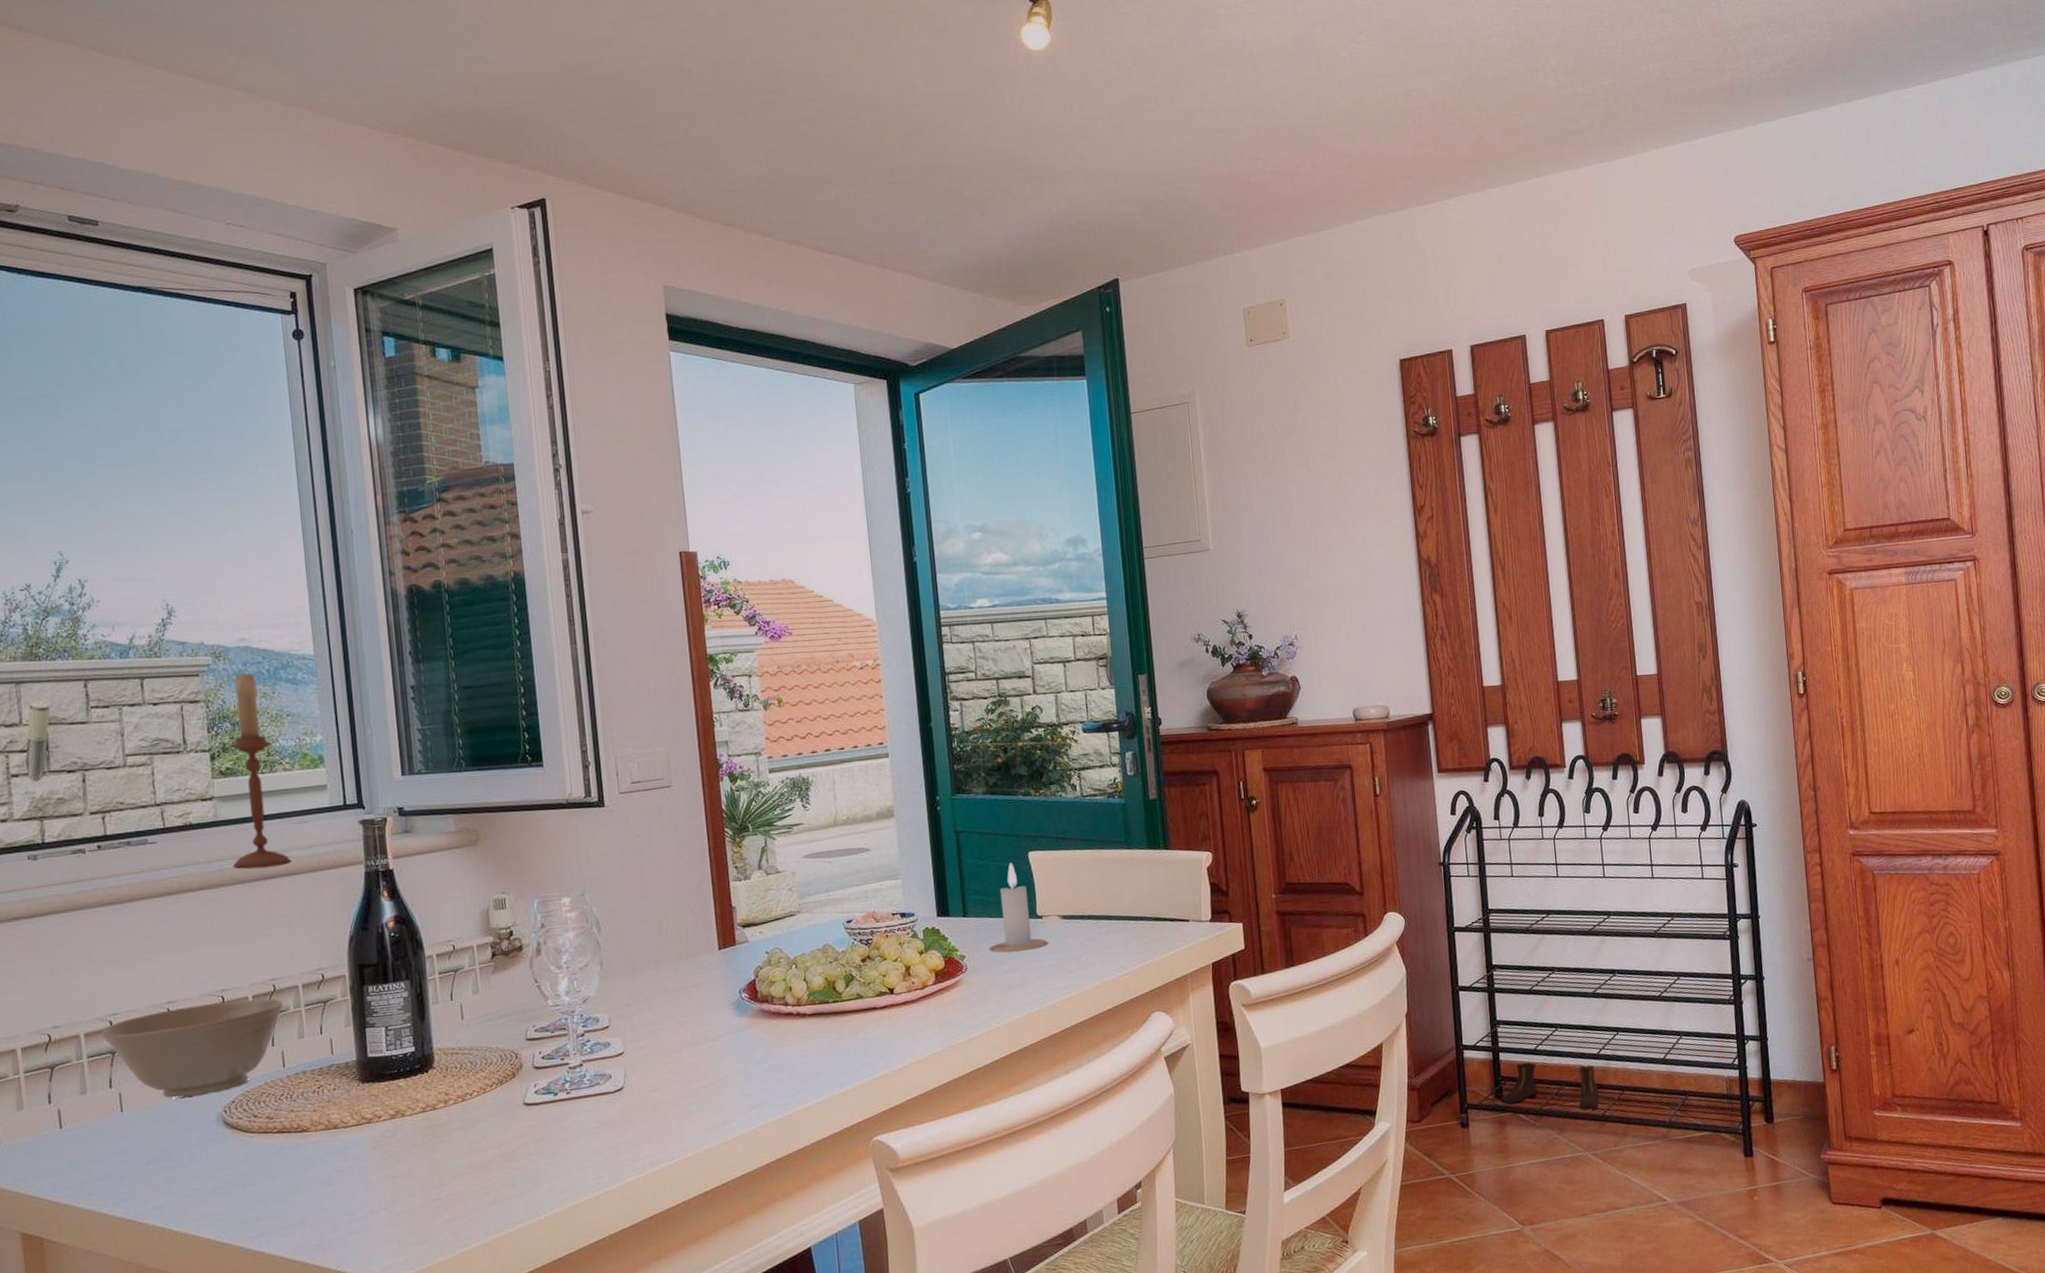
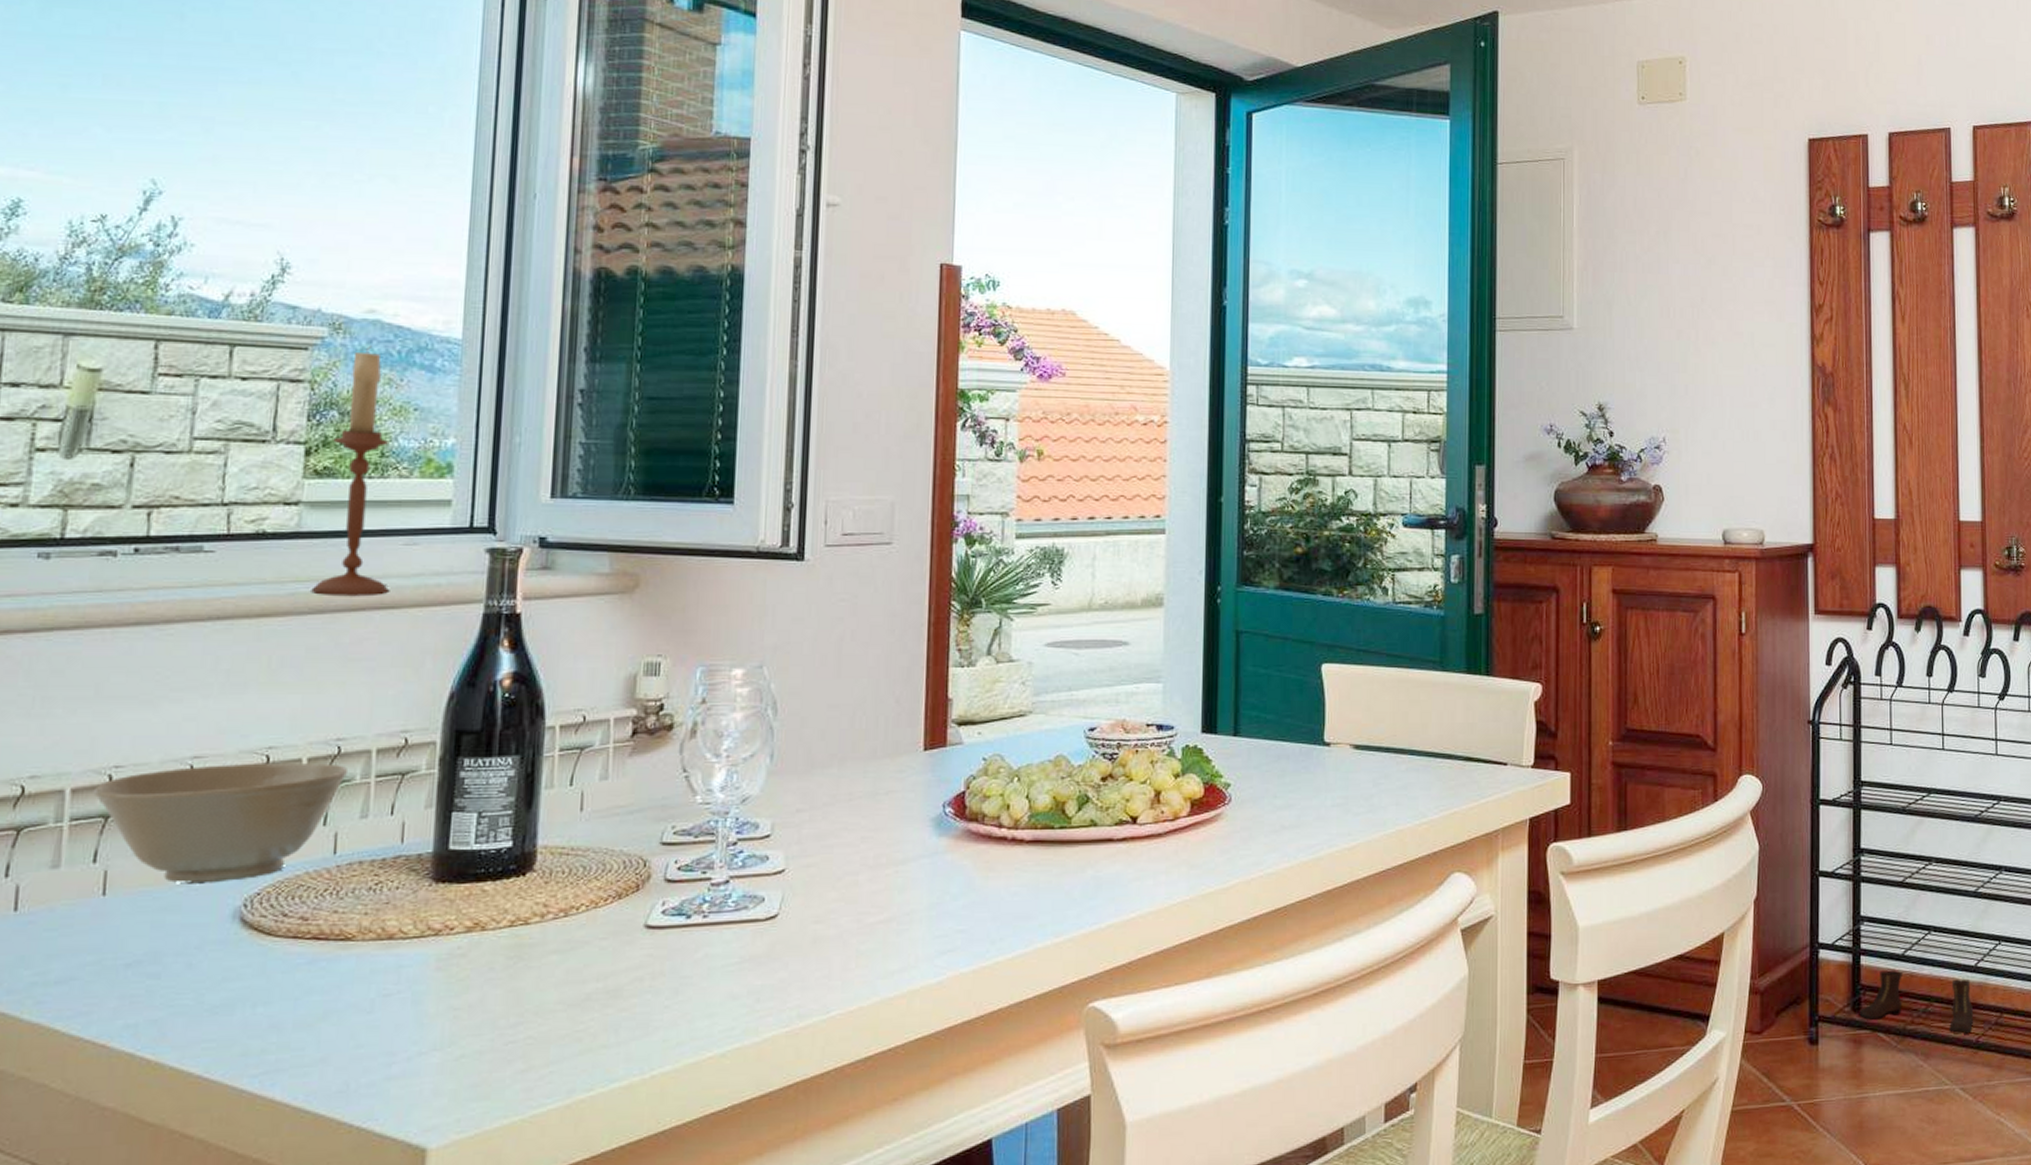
candle: present [989,863,1049,953] -> none [1261,675,1336,785]

